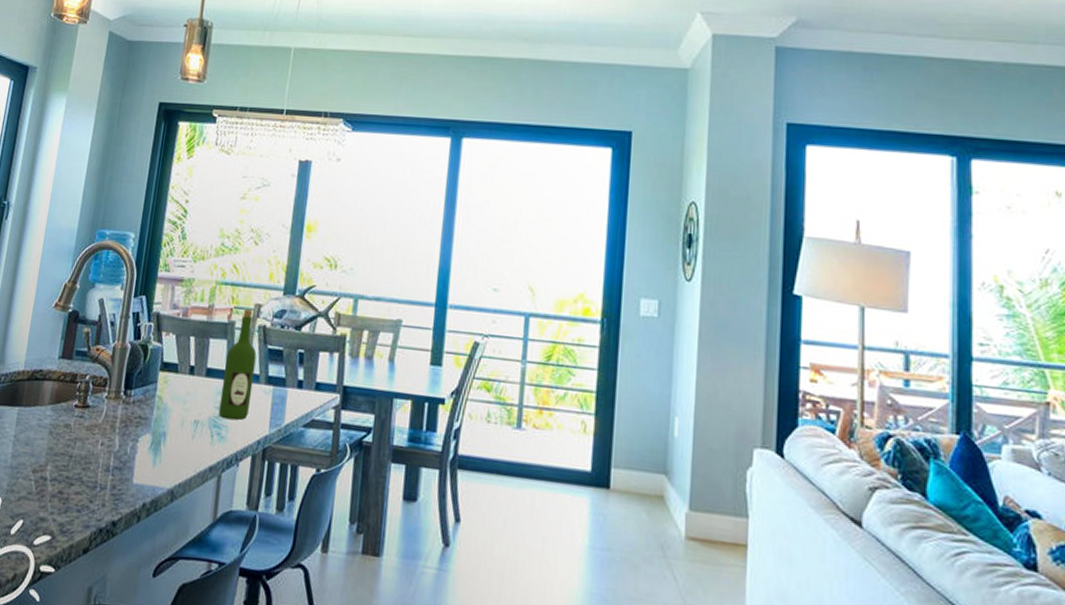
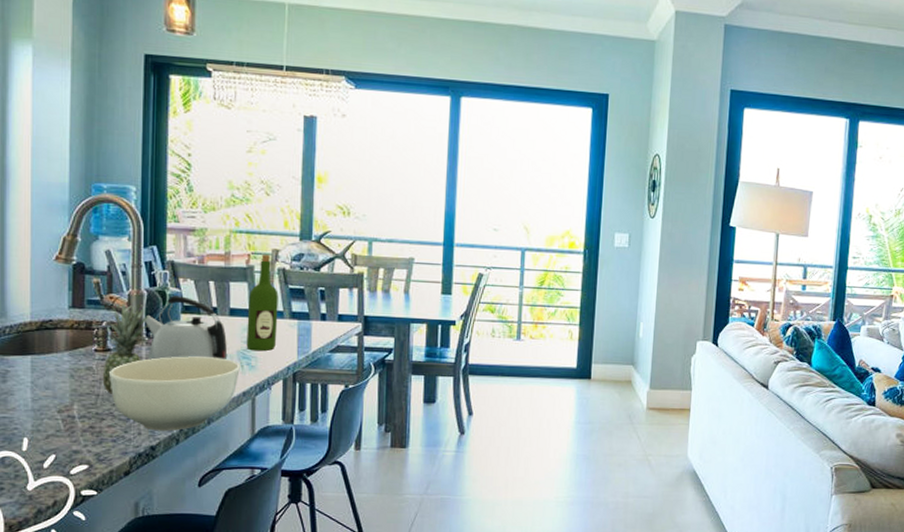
fruit: none [77,355,130,456] -> present [102,302,149,394]
bowl: none [83,418,210,506] -> present [109,356,240,431]
kettle: none [122,350,201,426] -> present [142,295,227,360]

